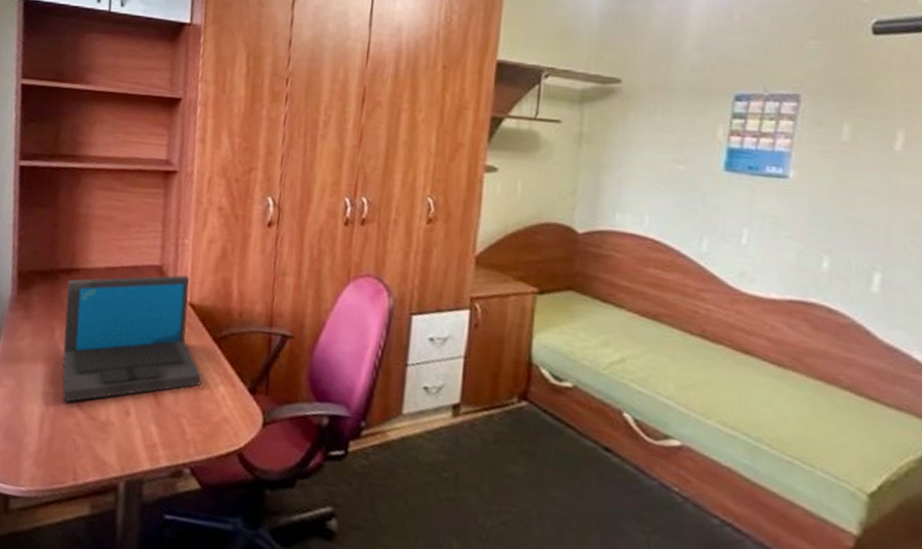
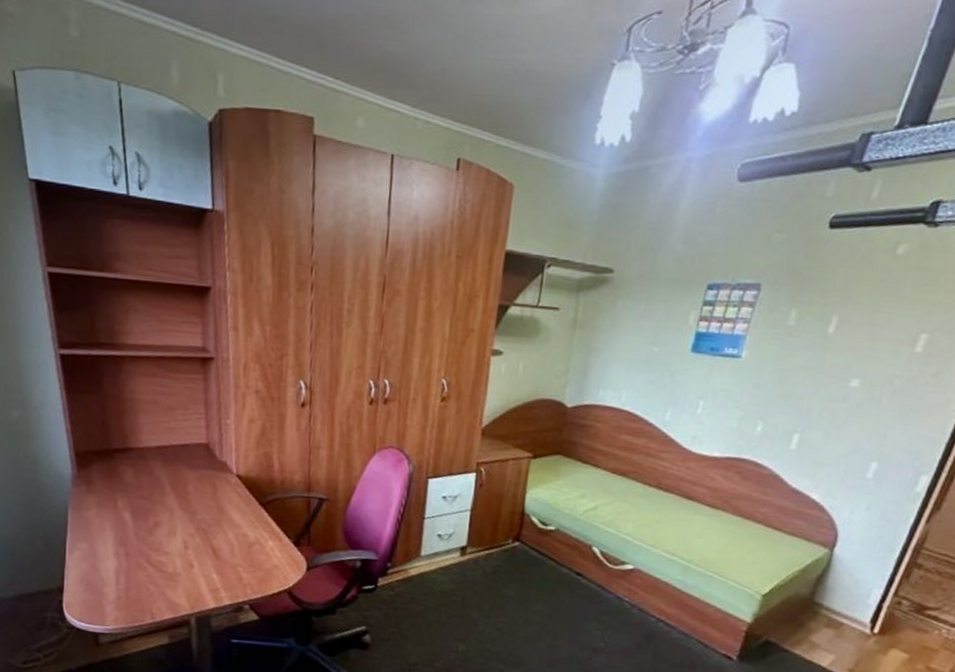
laptop: present [62,275,202,403] -> none [123,451,253,560]

